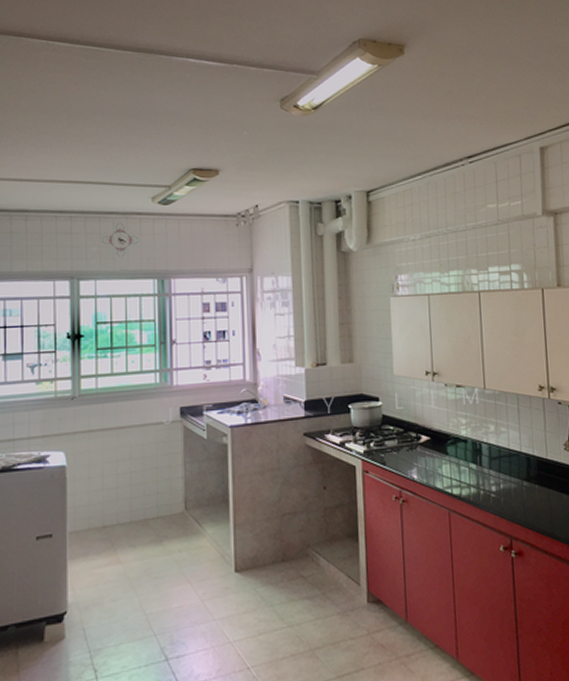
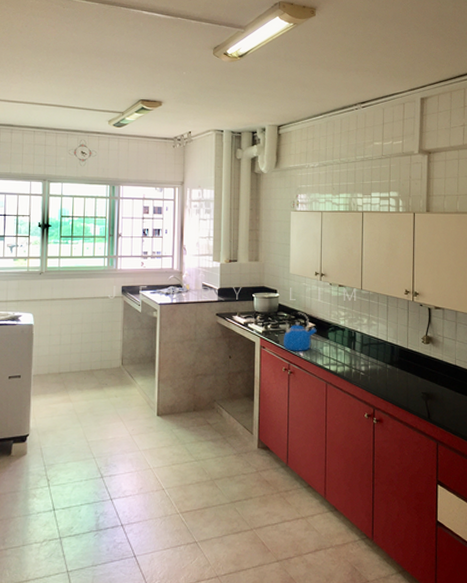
kettle: none [391,423,433,475] -> present [284,312,317,352]

